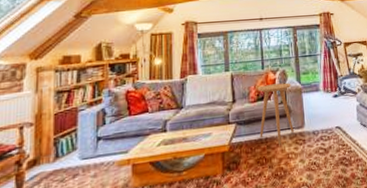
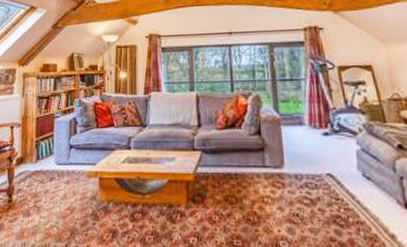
side table: present [257,83,294,145] -> none [225,110,270,184]

